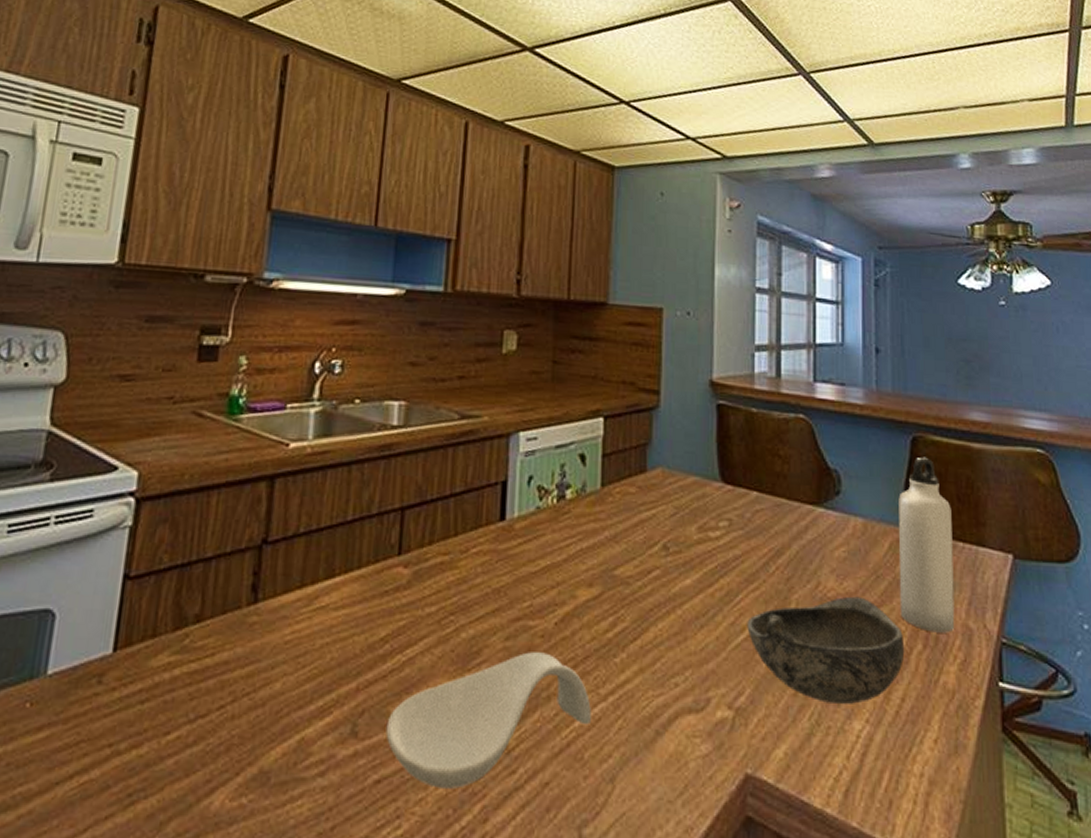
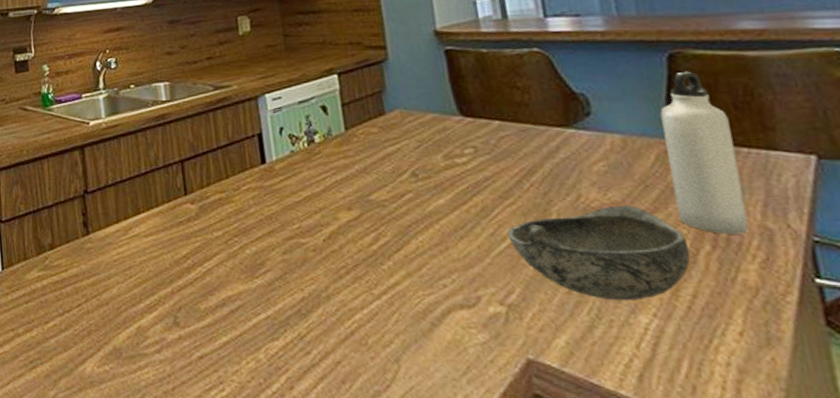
spoon rest: present [385,652,592,789] -> none [199,263,370,364]

